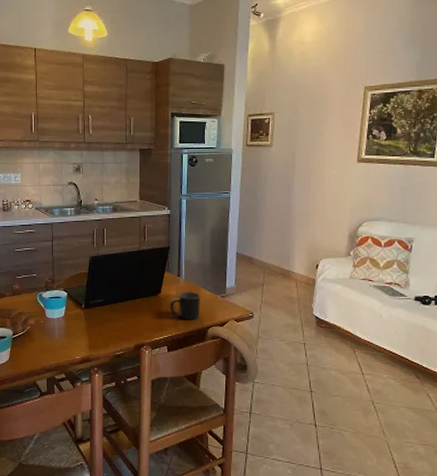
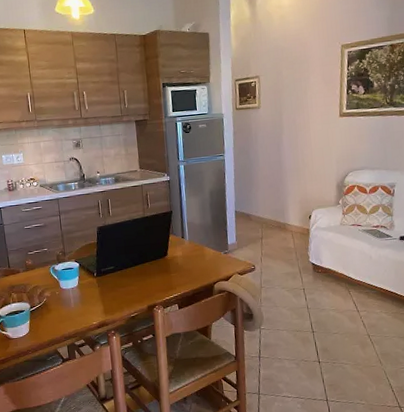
mug: present [169,292,201,320] -> none [176,251,206,278]

